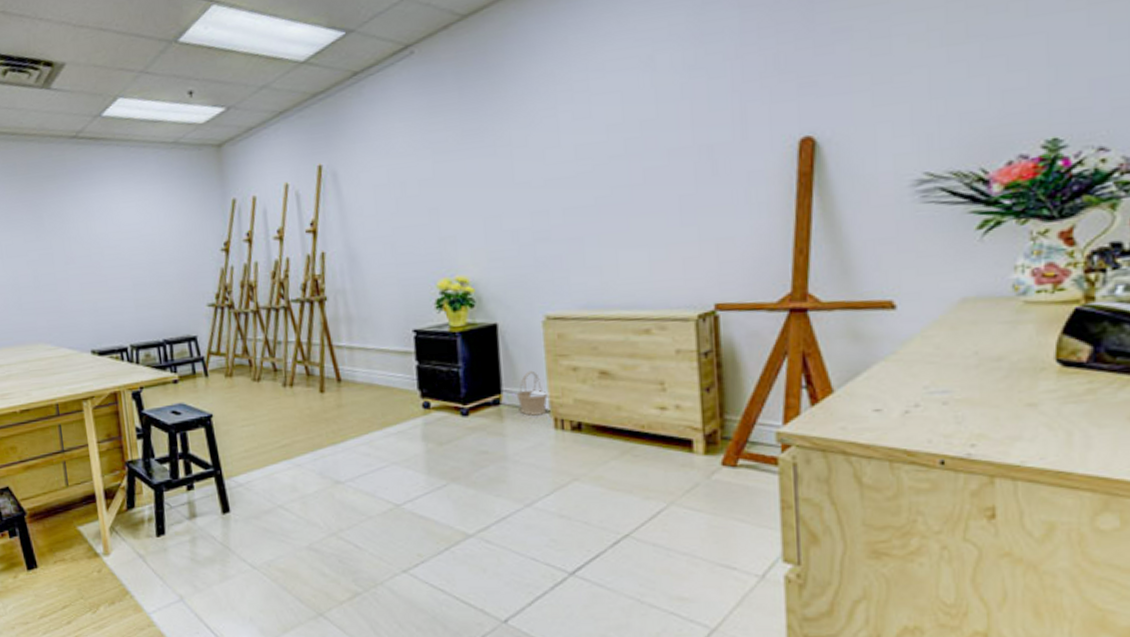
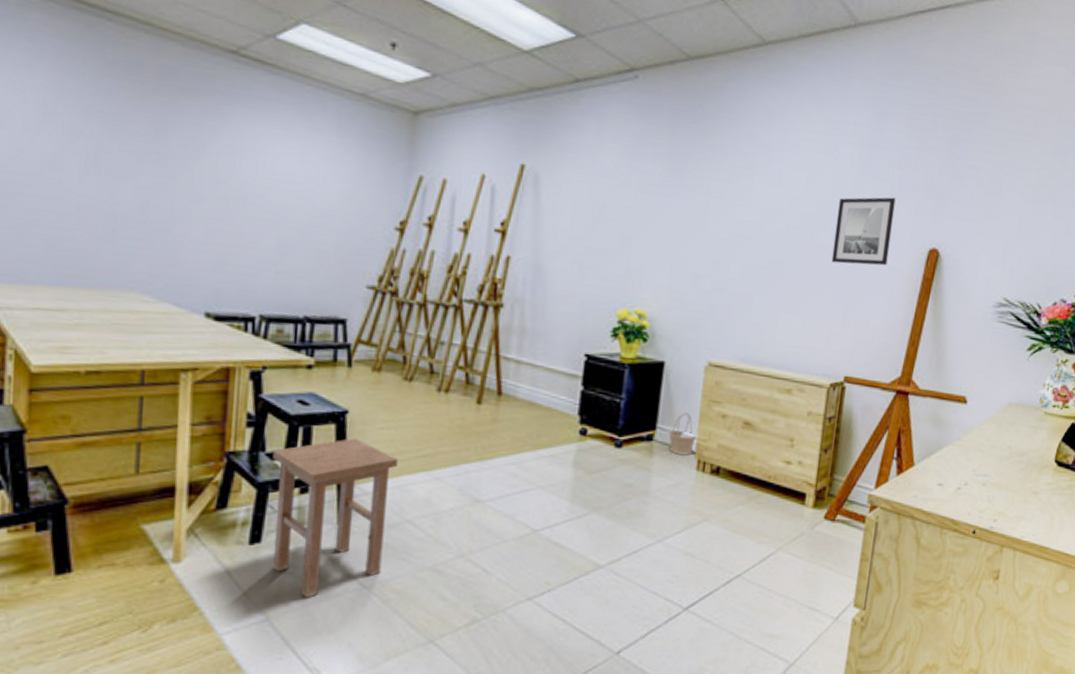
stool: none [161,438,265,580] -> present [272,438,398,598]
wall art: none [666,92,745,183] -> present [831,197,896,266]

